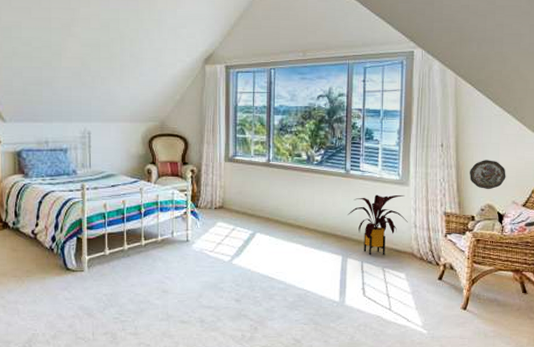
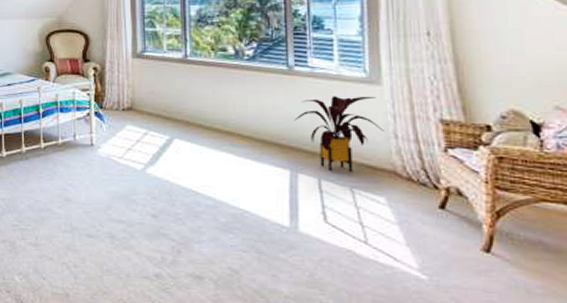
decorative plate: present [470,160,506,190] -> none [477,51,540,91]

